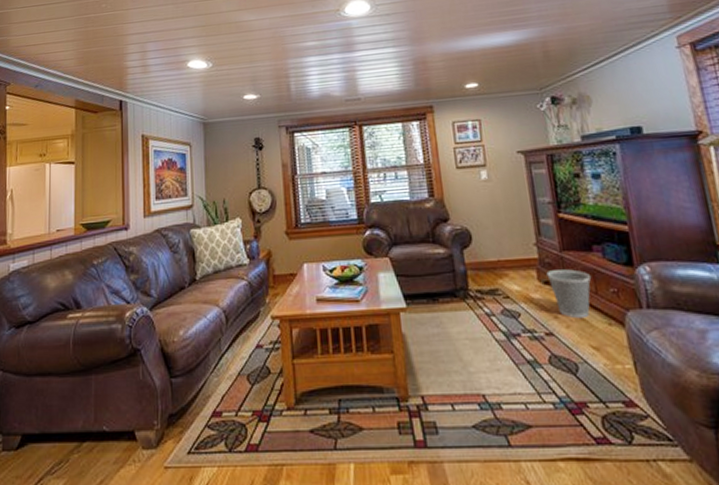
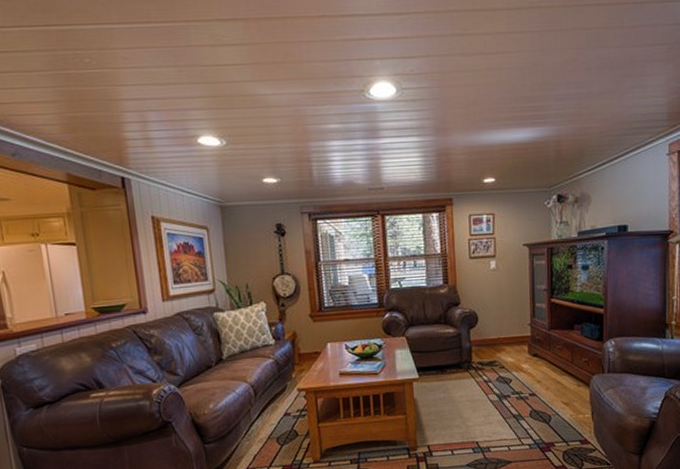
wastebasket: present [546,269,592,319] -> none [536,344,570,383]

